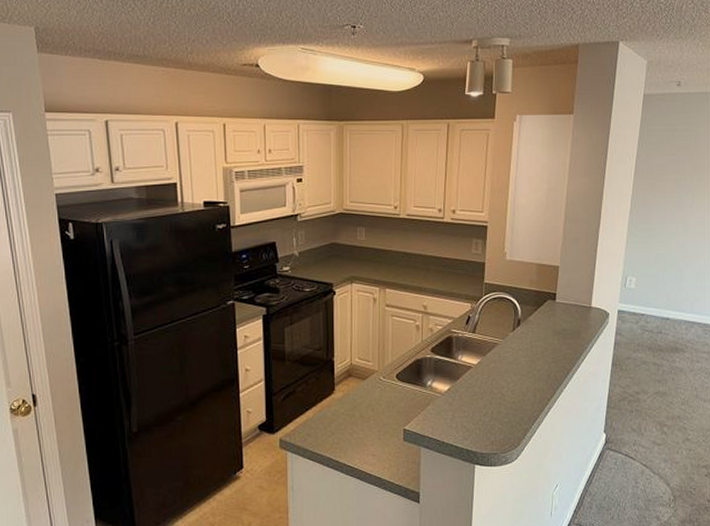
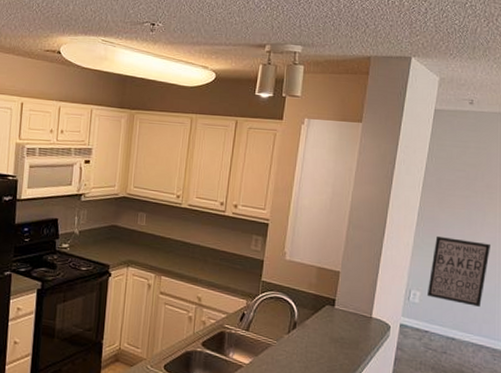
wall art: none [641,221,700,286] -> present [426,235,490,307]

